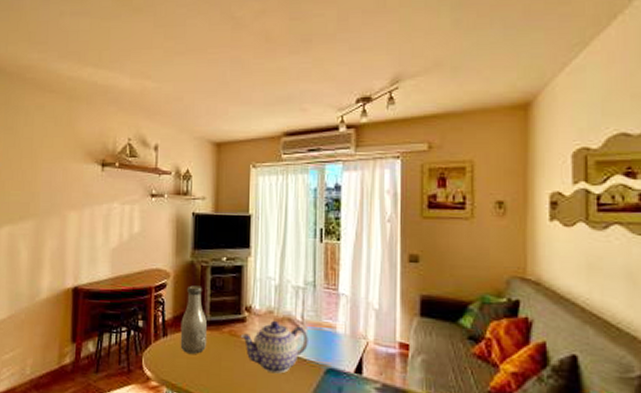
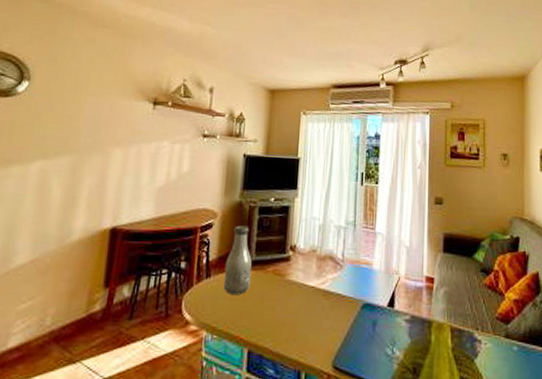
teapot: present [240,320,308,374] -> none [284,258,348,311]

